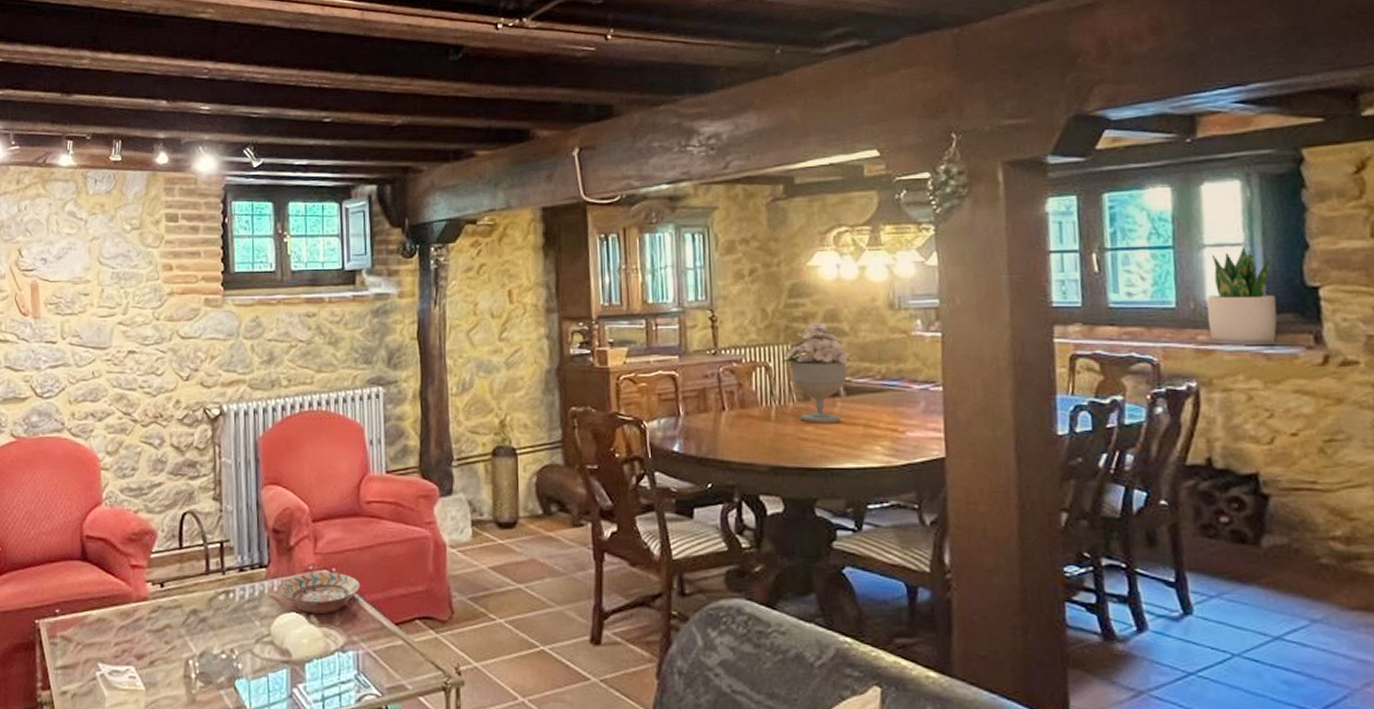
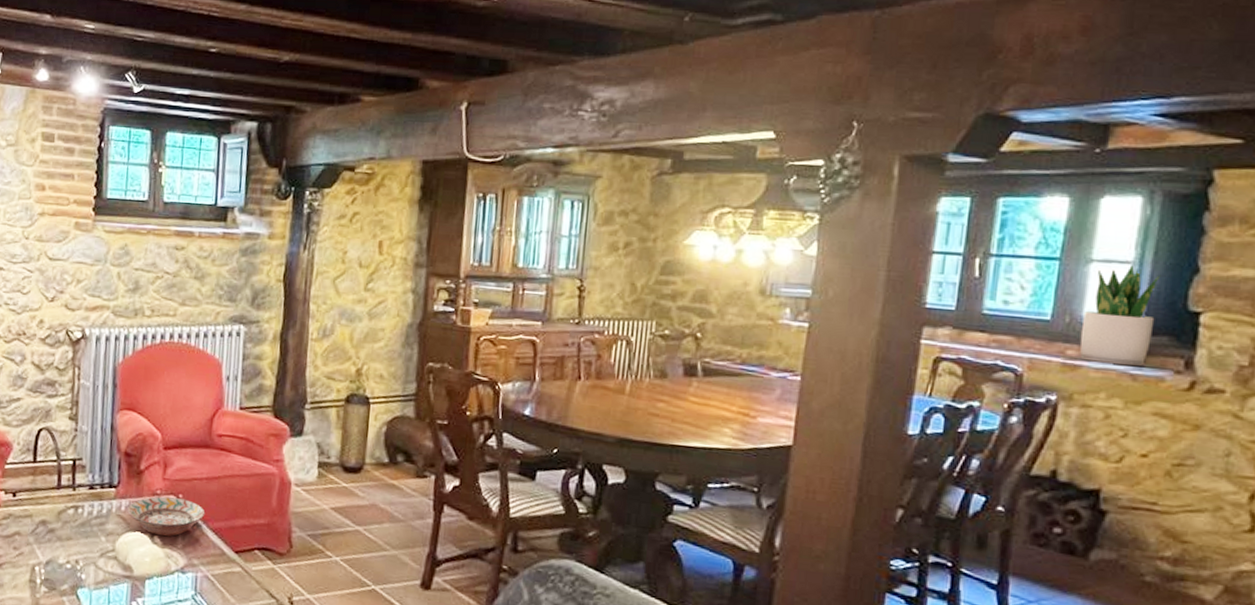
bouquet: present [781,323,852,425] -> none [643,302,715,404]

